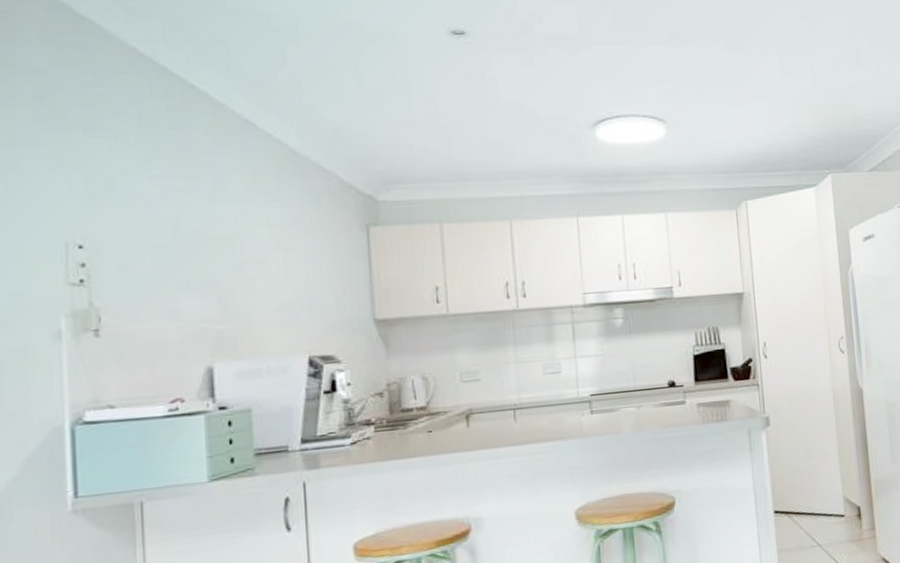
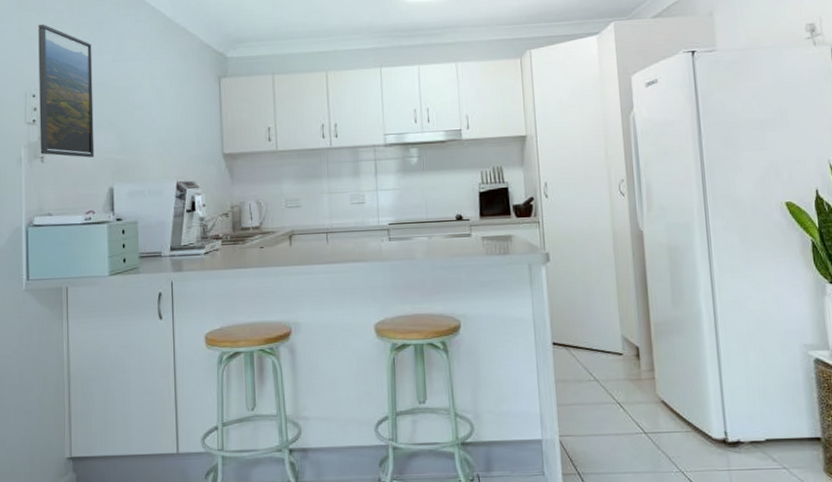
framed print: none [85,149,182,329] -> present [38,24,95,158]

